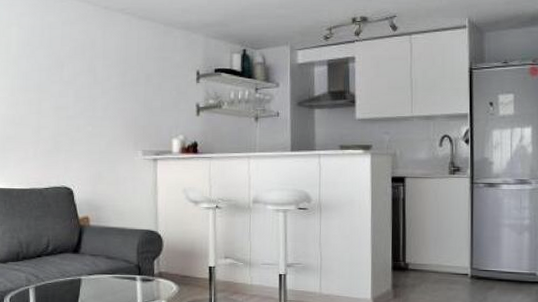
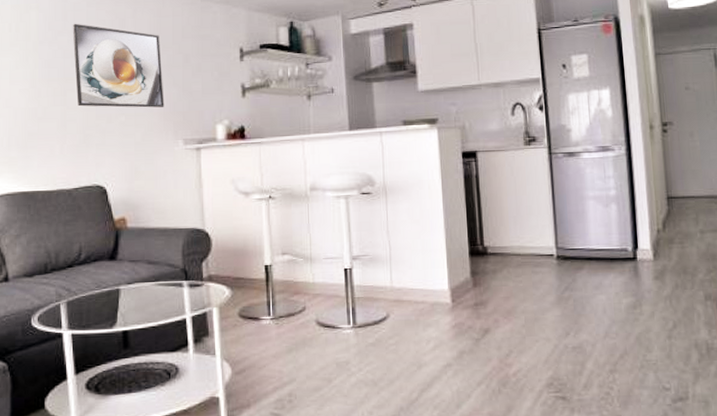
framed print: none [48,40,127,121] -> present [72,23,165,108]

